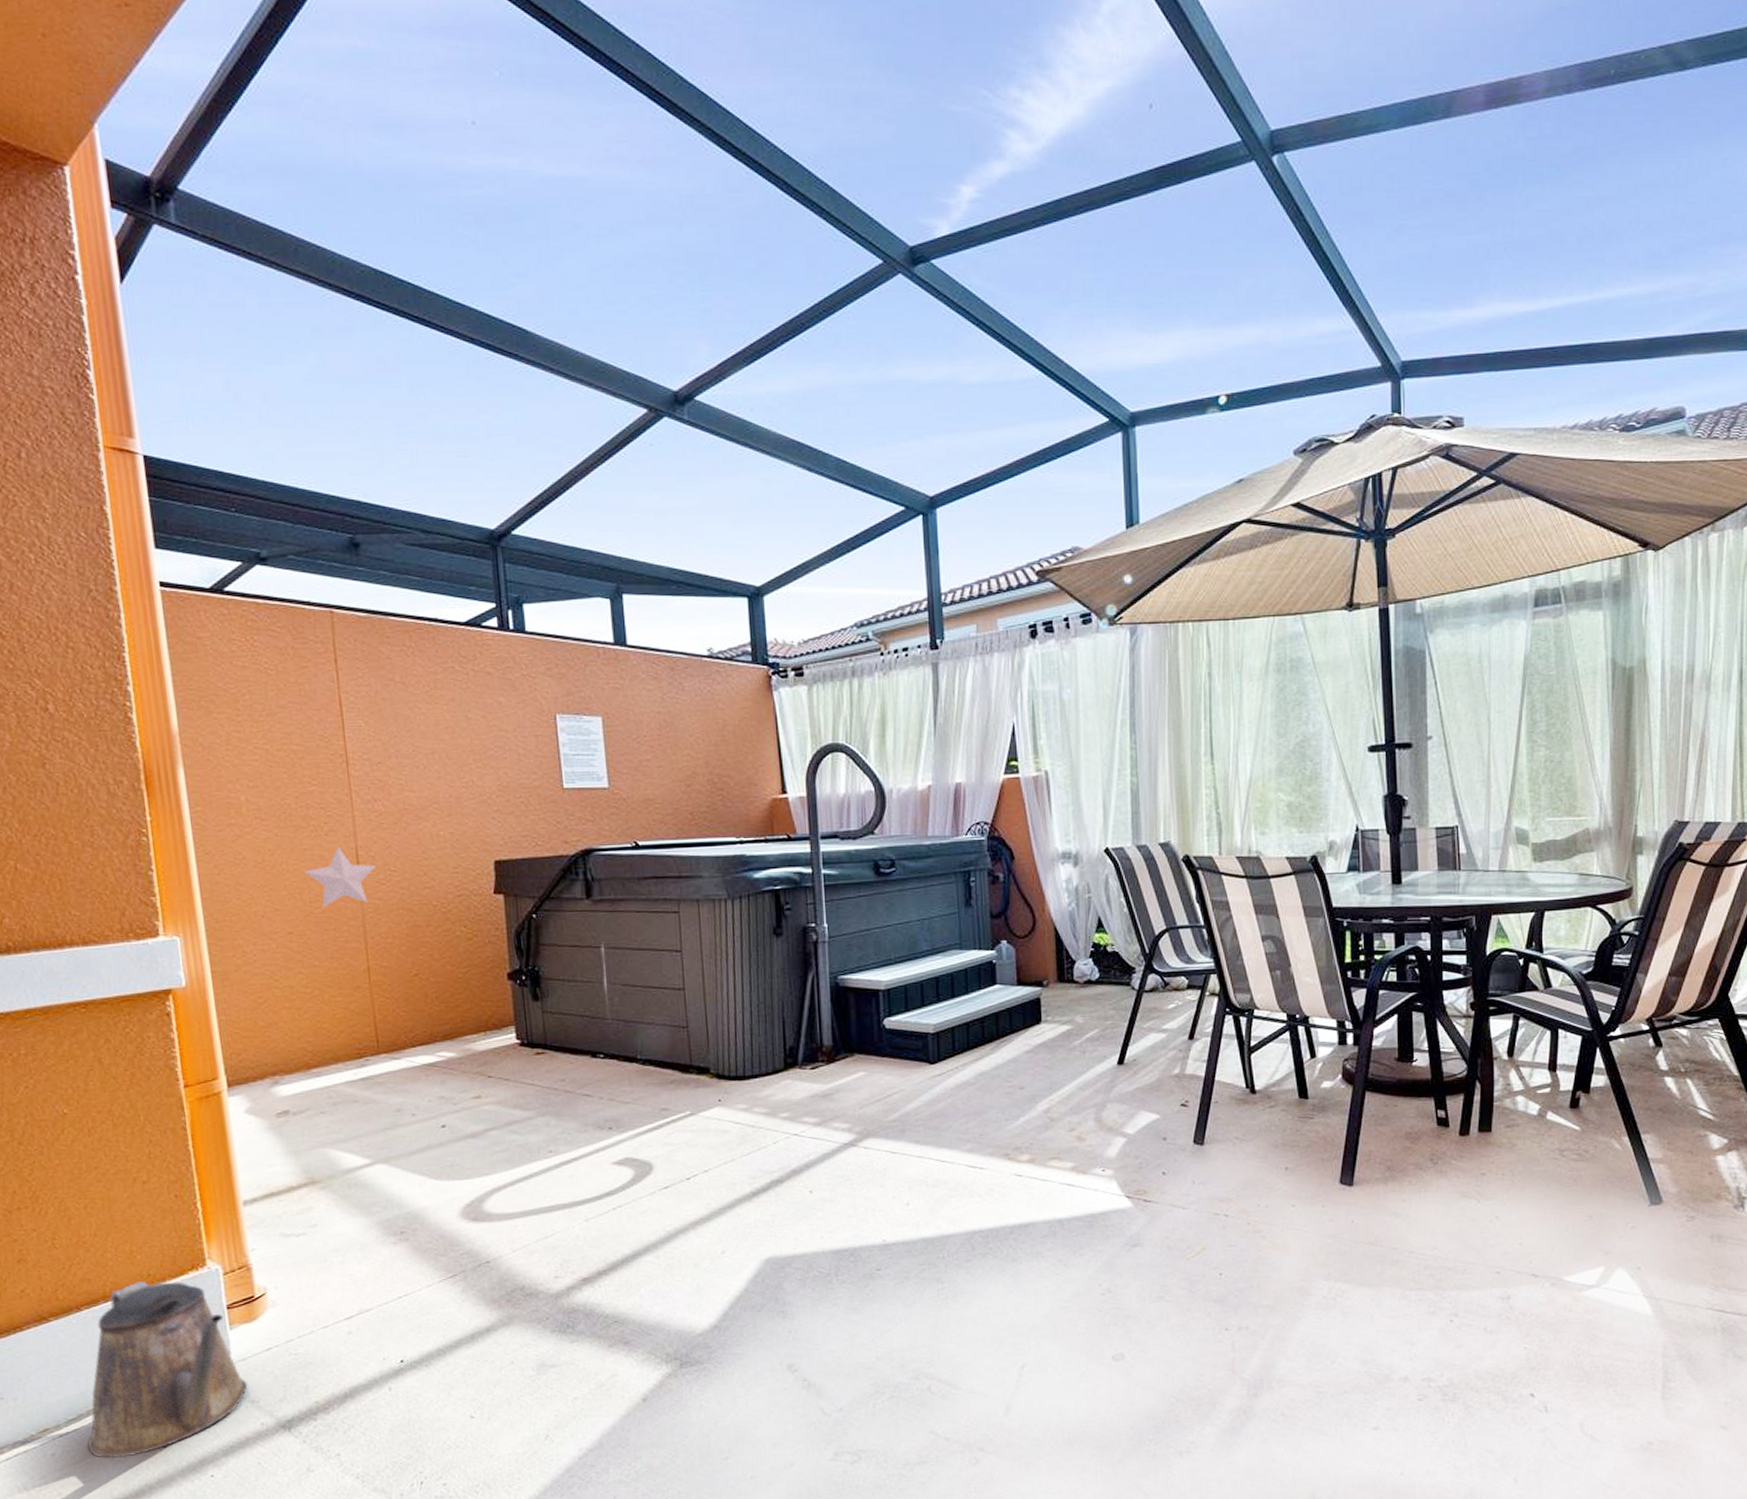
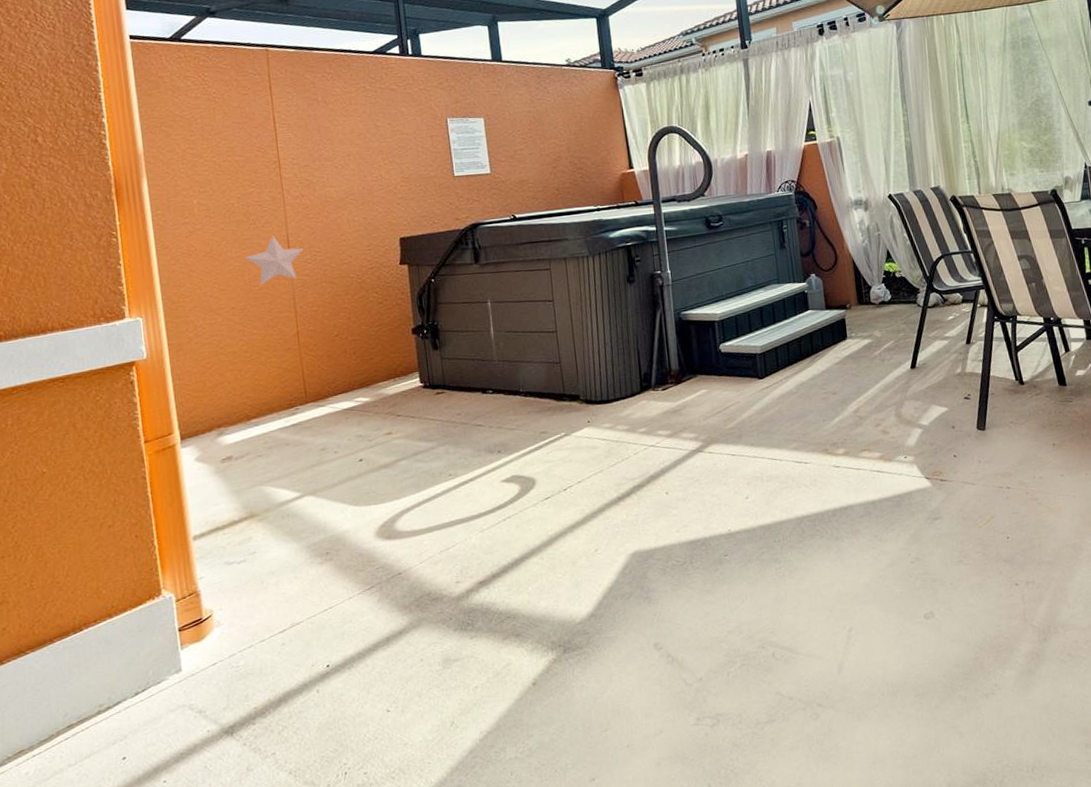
watering can: present [87,1281,248,1459] -> none [56,611,196,773]

